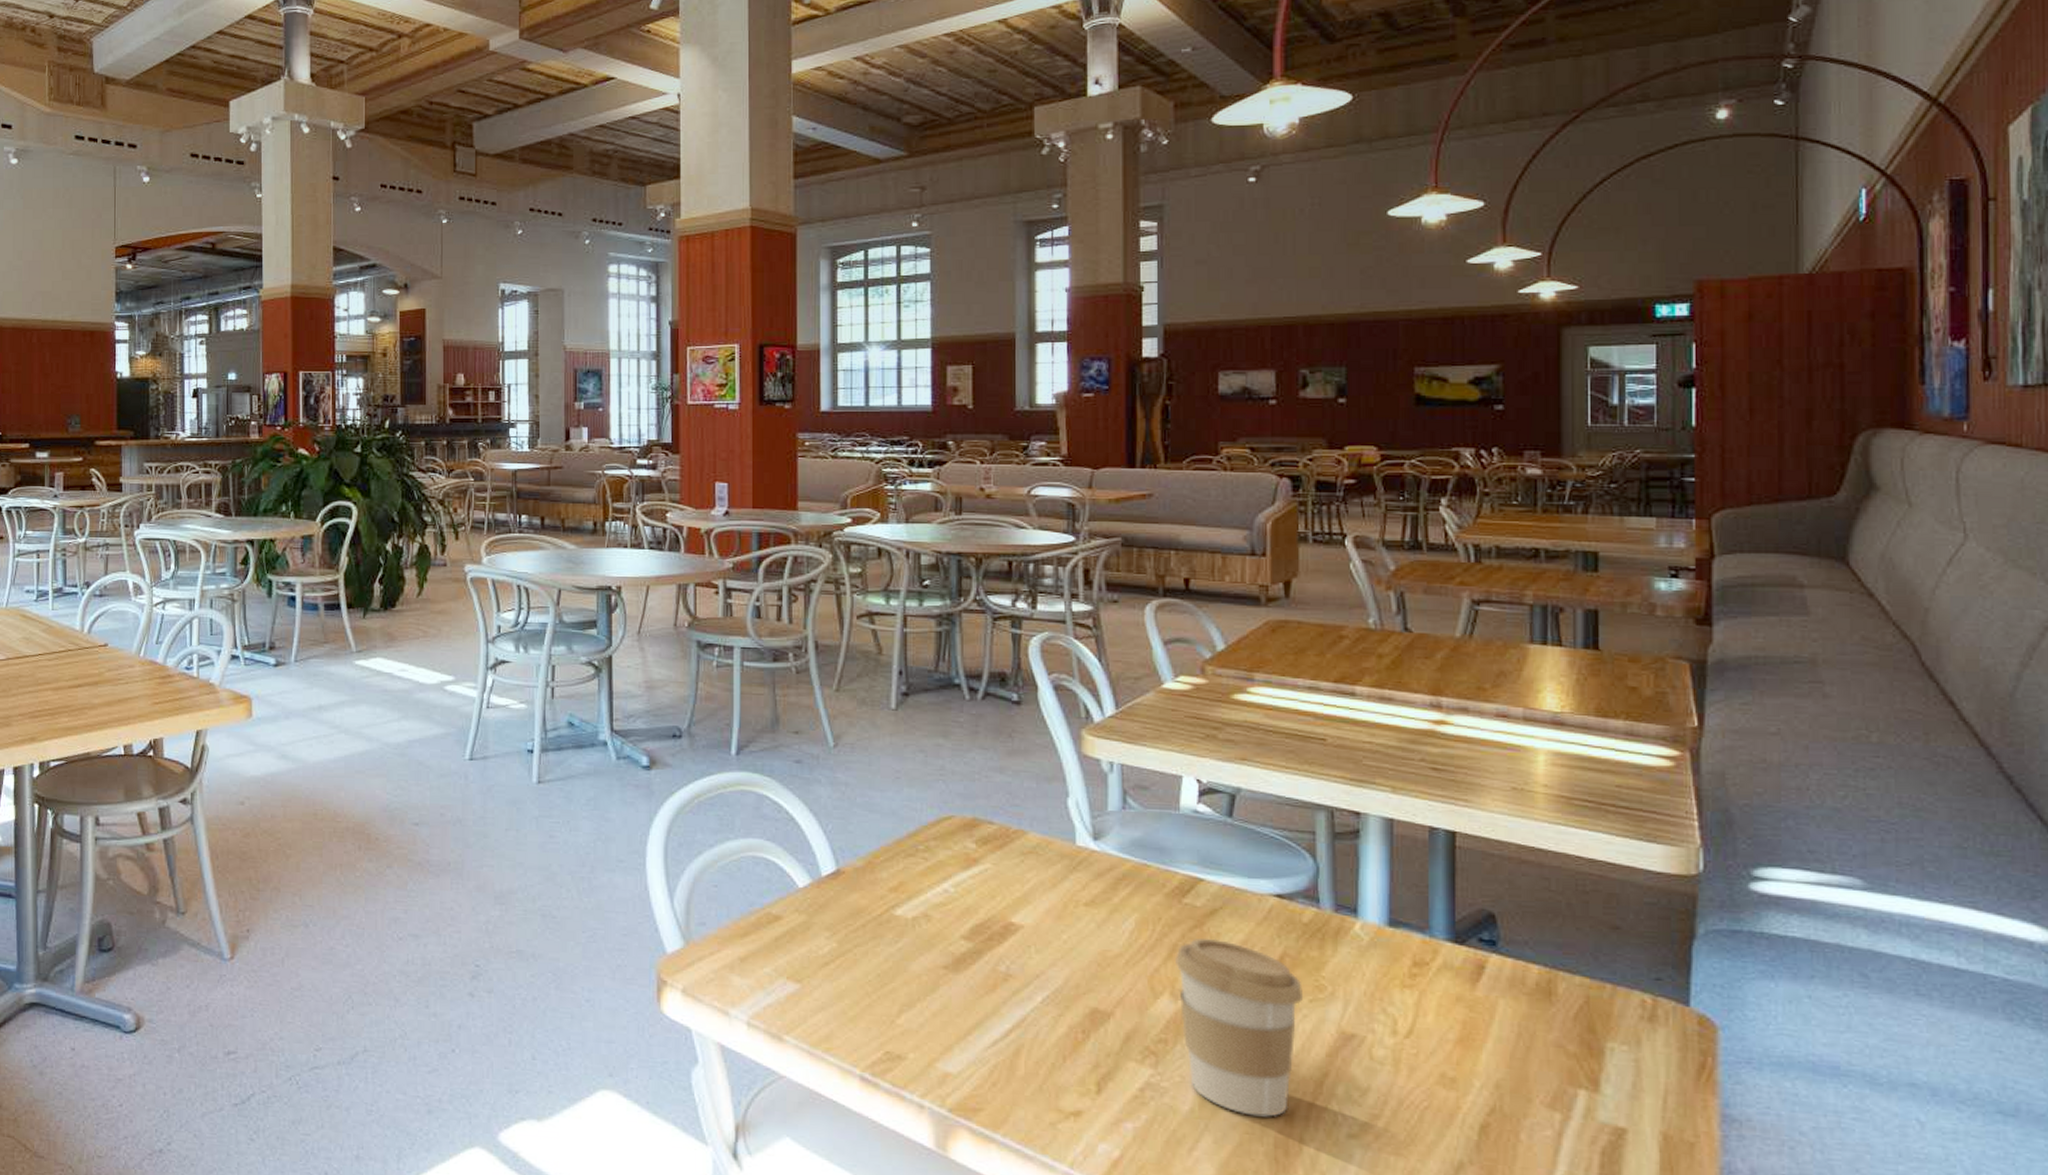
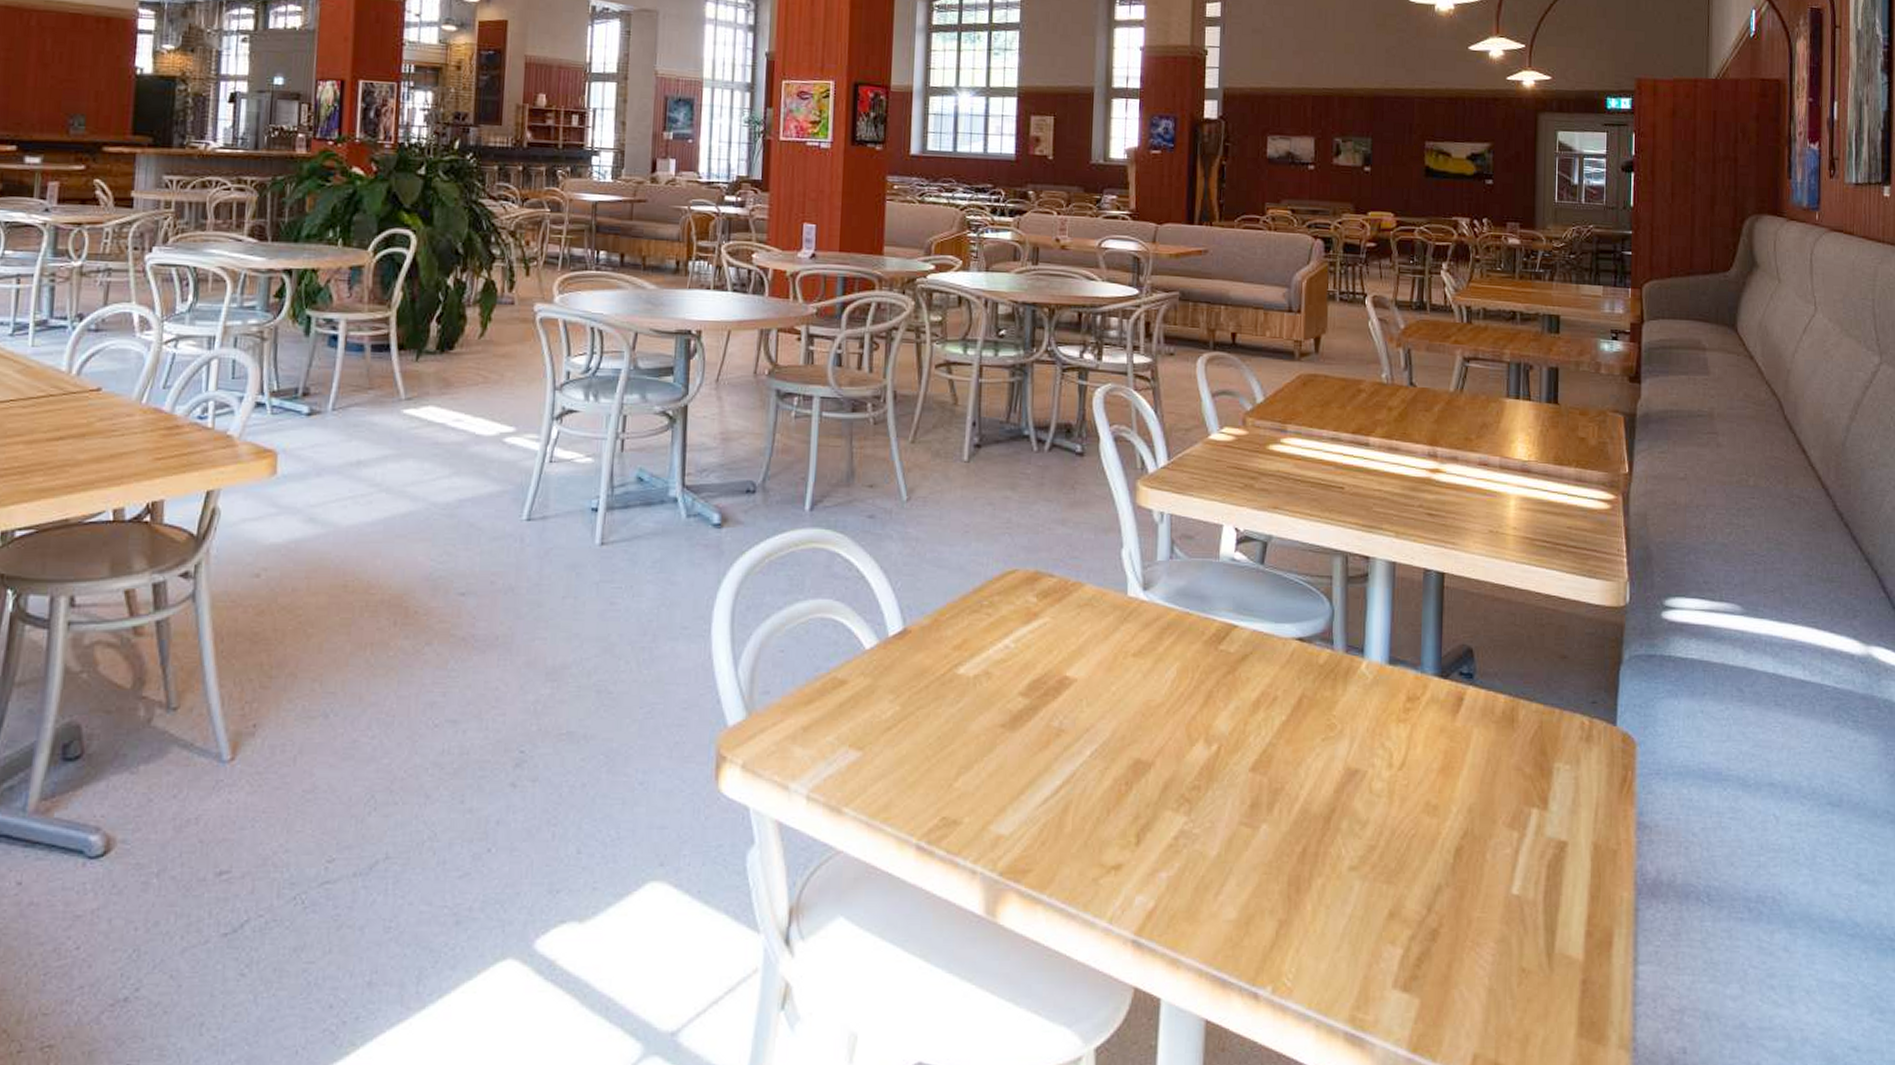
coffee cup: present [1174,938,1303,1117] -> none [1209,683,1317,856]

